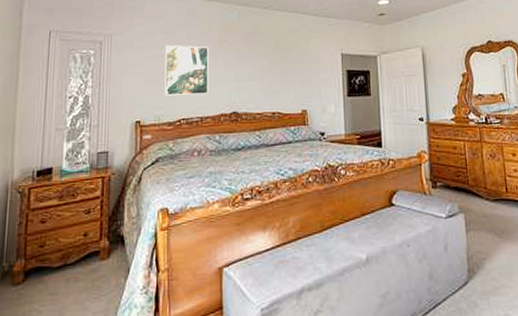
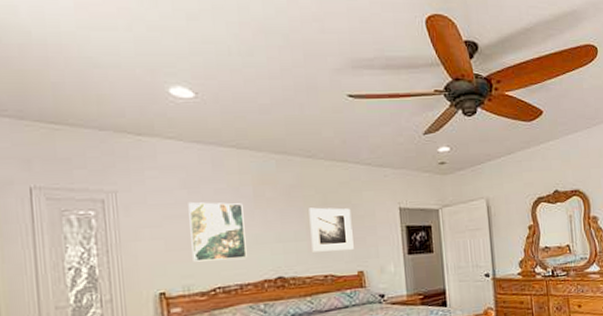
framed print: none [263,51,299,91] -> present [309,207,354,252]

